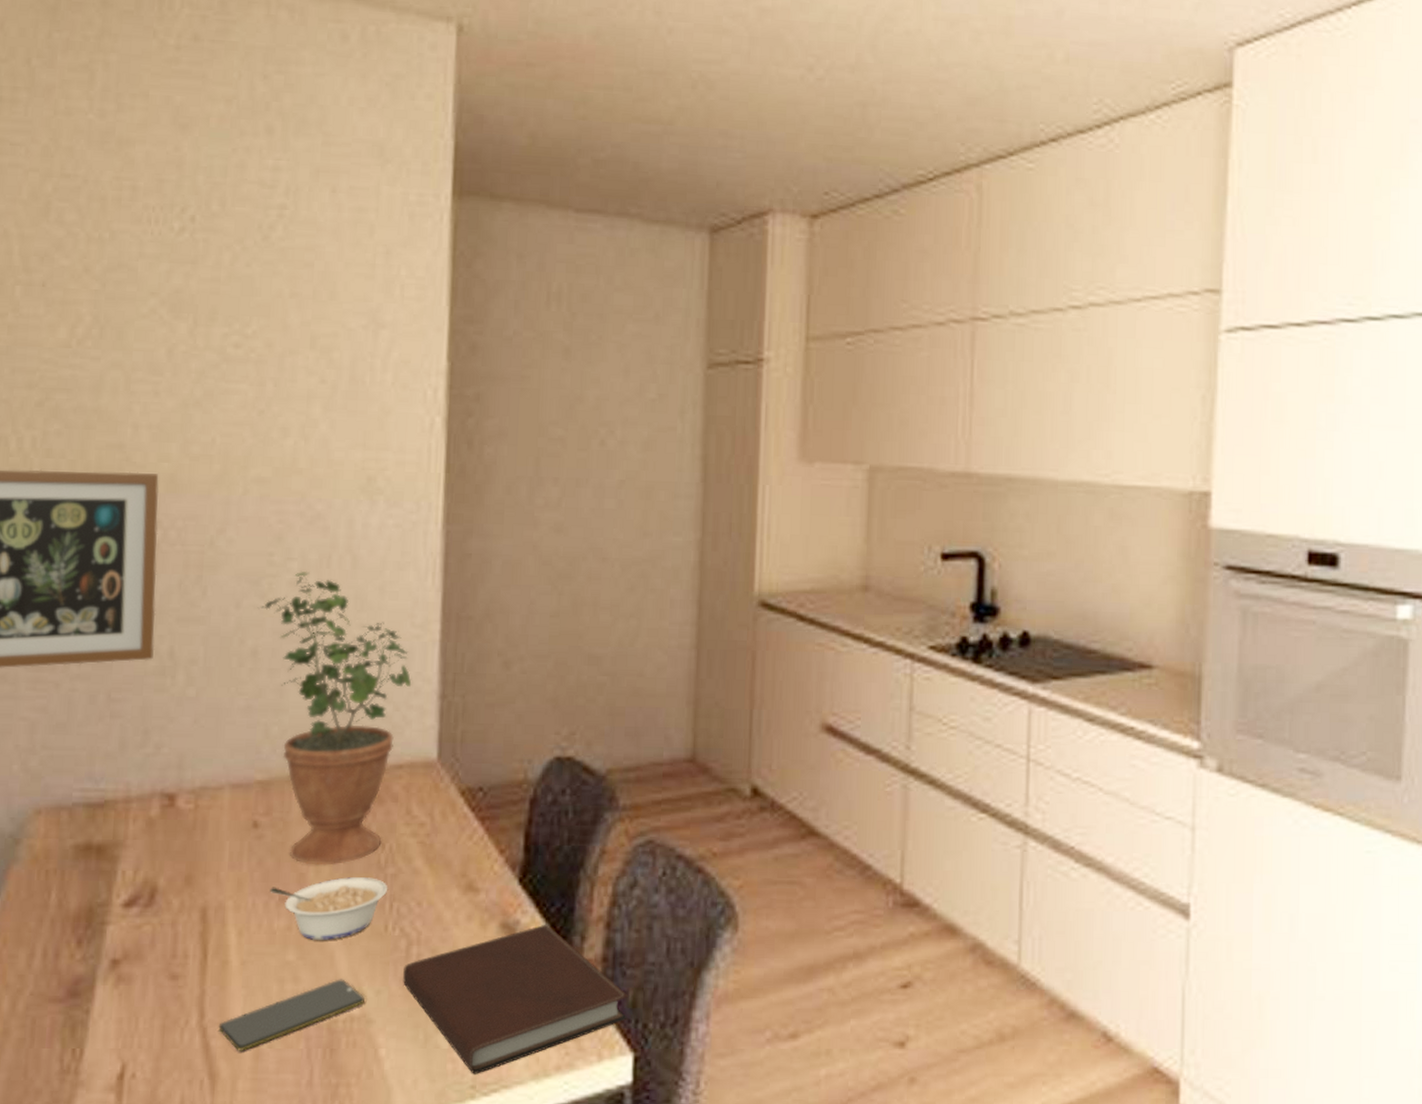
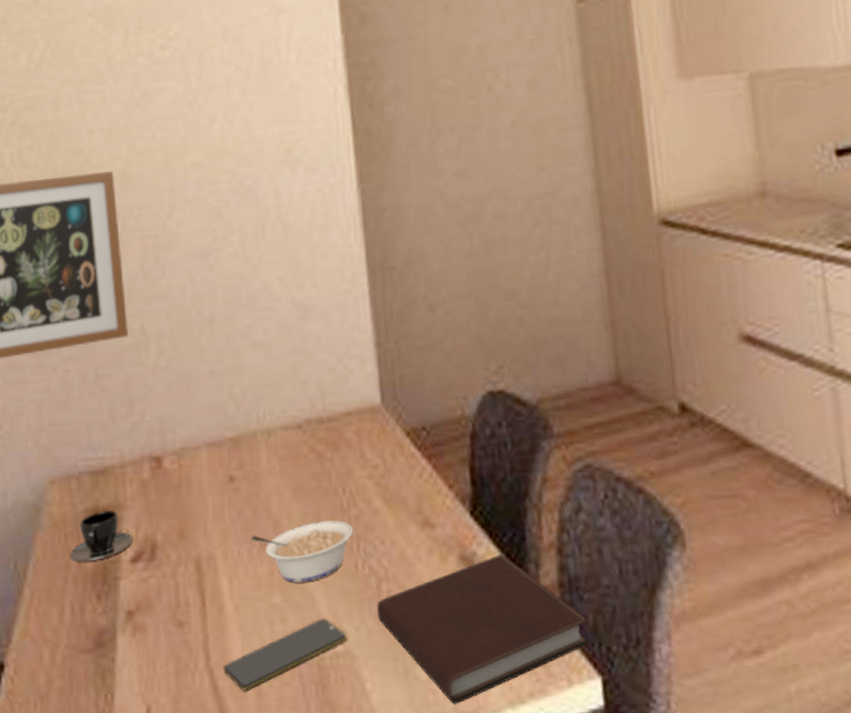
teacup: none [48,847,130,903] -> present [69,509,133,562]
potted plant: present [257,572,412,866] -> none [208,242,350,513]

